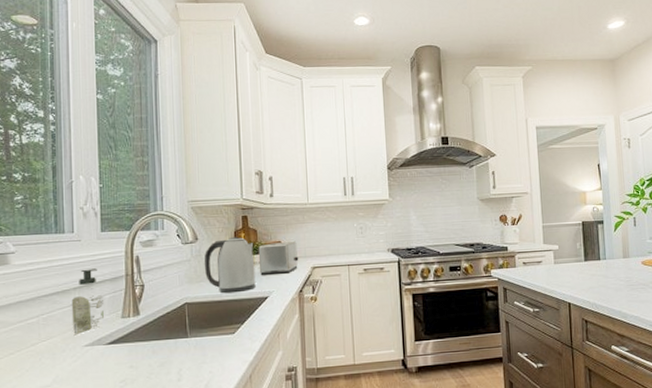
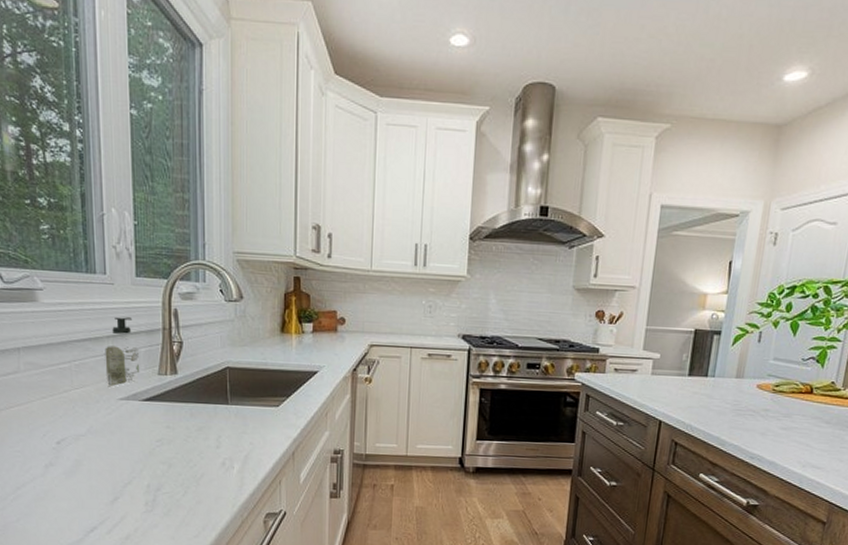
kettle: present [204,236,256,294] -> none [248,299,306,364]
toaster: present [258,241,299,276] -> none [309,311,355,350]

